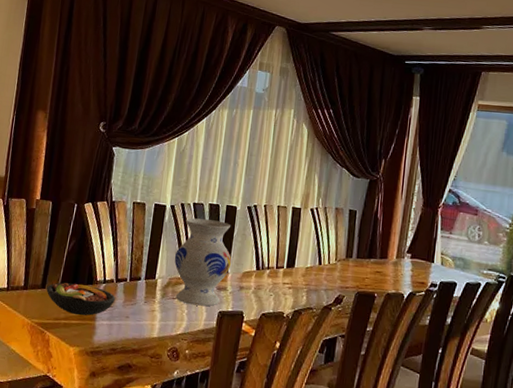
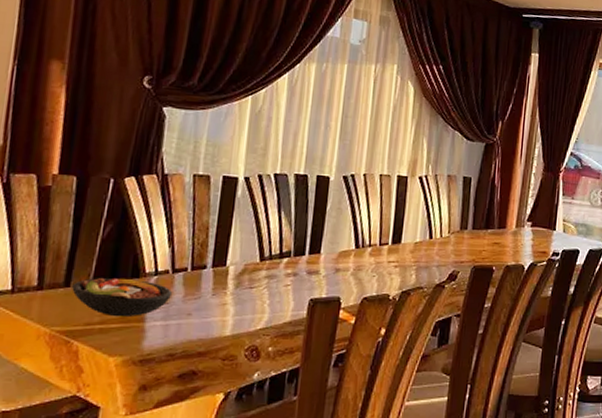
vase: present [174,218,232,307] -> none [250,191,325,294]

